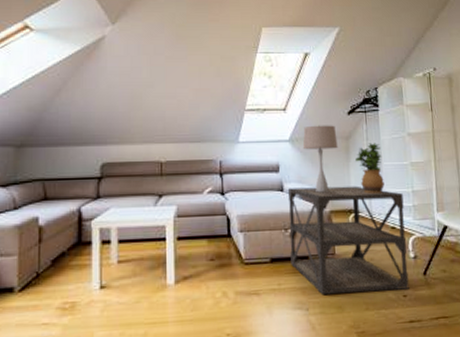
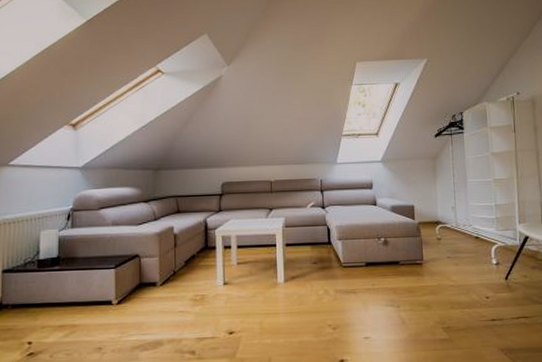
side table: present [287,186,410,296] -> none [380,200,492,295]
table lamp: present [302,125,338,193] -> none [393,147,426,206]
potted plant: present [355,143,385,194] -> none [442,162,469,207]

